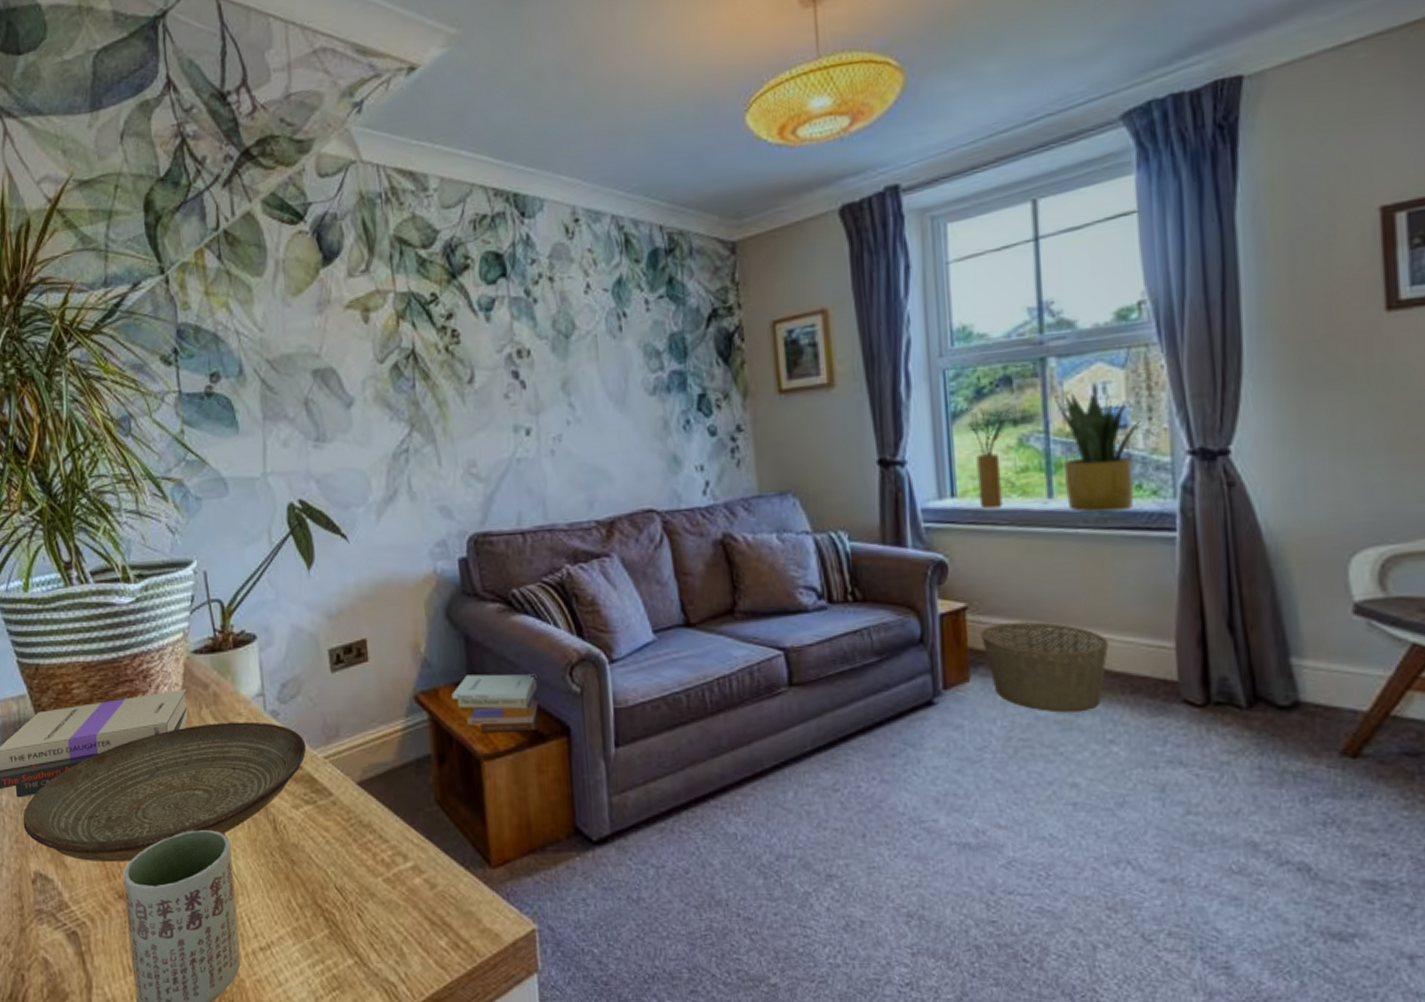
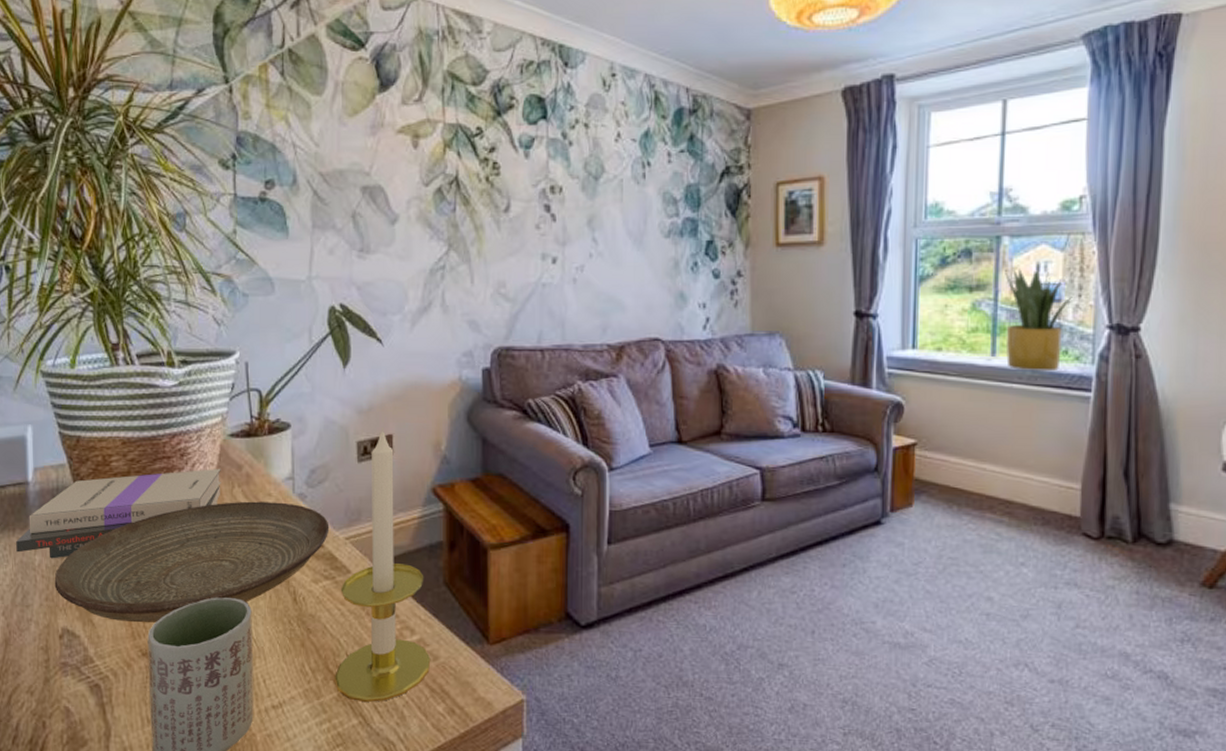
candle: none [323,632,429,940] -> present [333,428,431,703]
books: present [452,674,539,733] -> none [466,473,544,526]
vase: present [969,408,1011,510] -> none [932,274,969,362]
basket: present [981,622,1108,713] -> none [926,459,1028,538]

